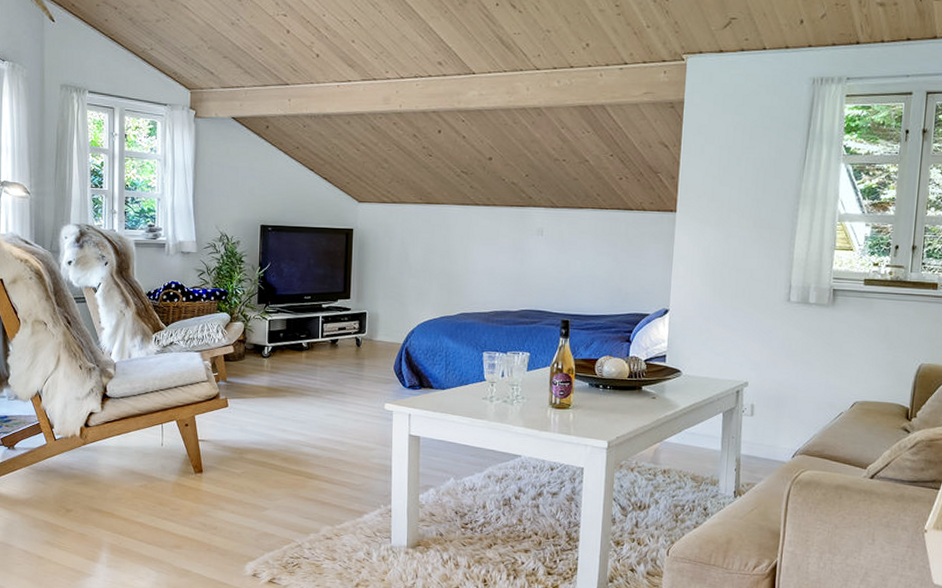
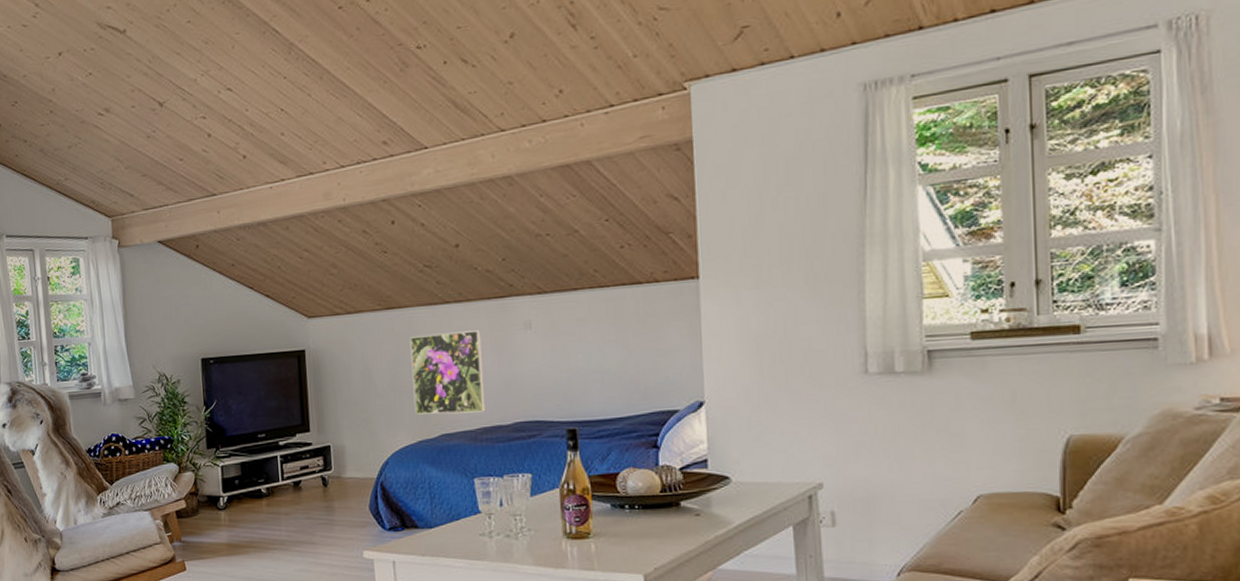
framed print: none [441,229,502,299] -> present [409,330,486,415]

